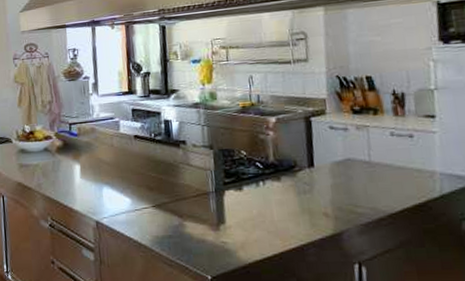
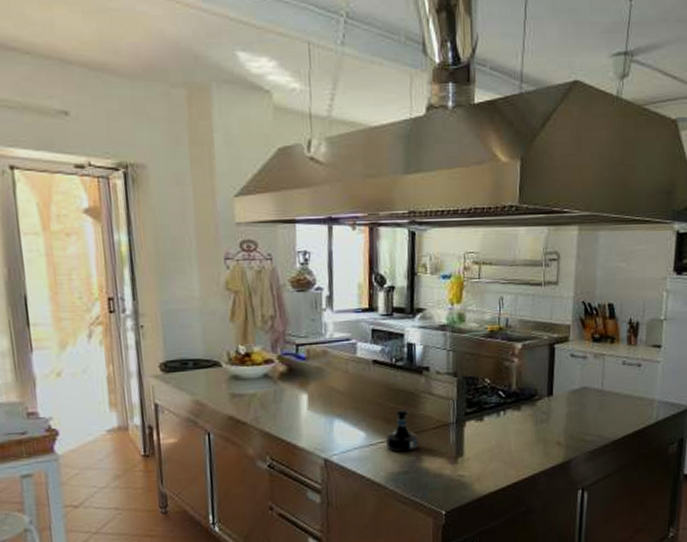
tequila bottle: none [149,178,180,218] -> present [385,409,418,453]

